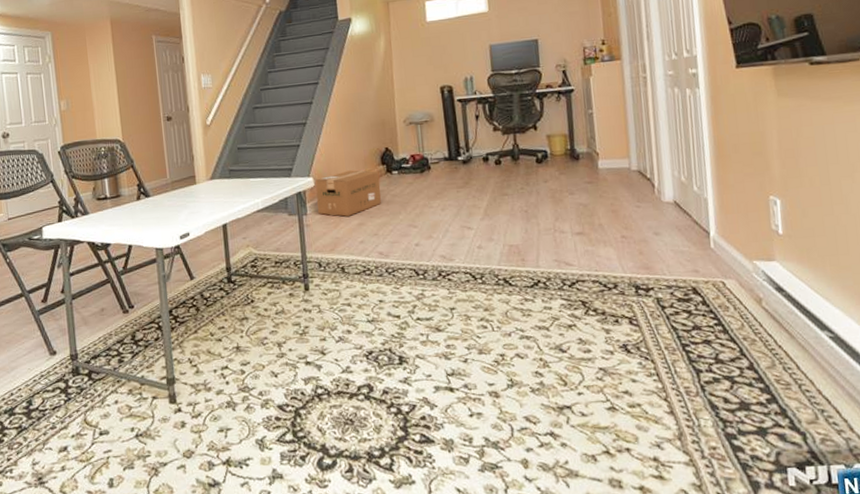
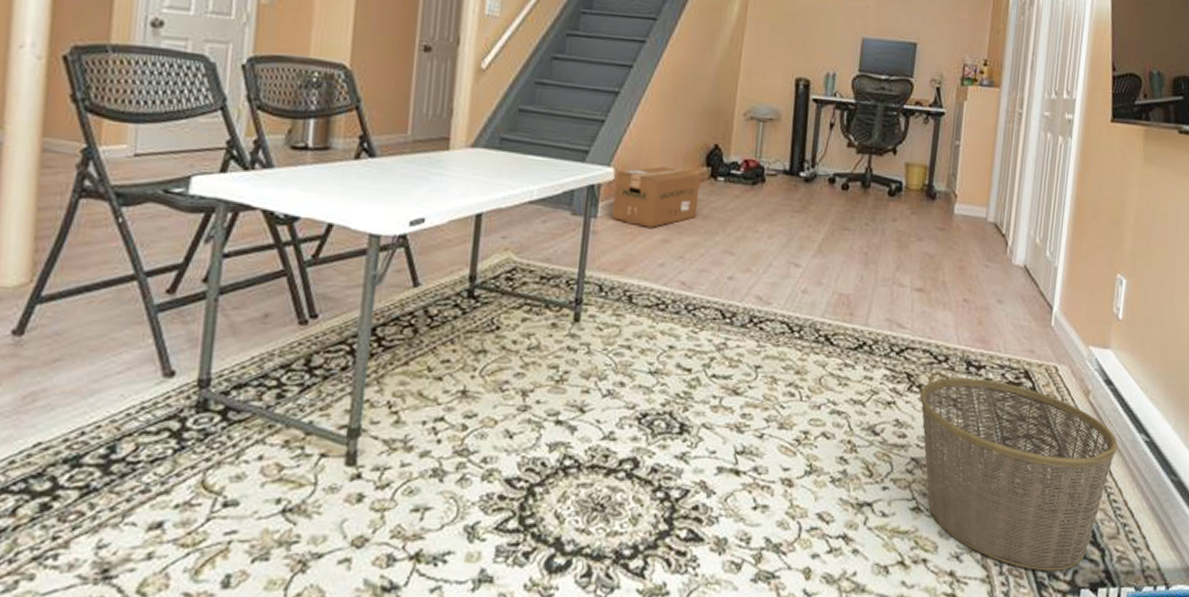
basket: none [597,297,801,454] -> present [920,371,1118,571]

